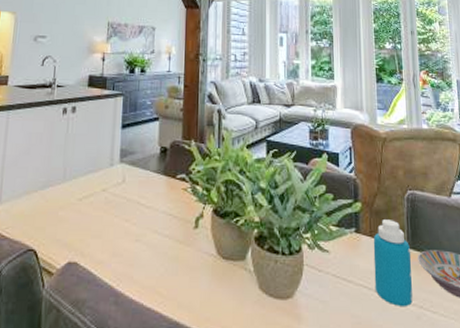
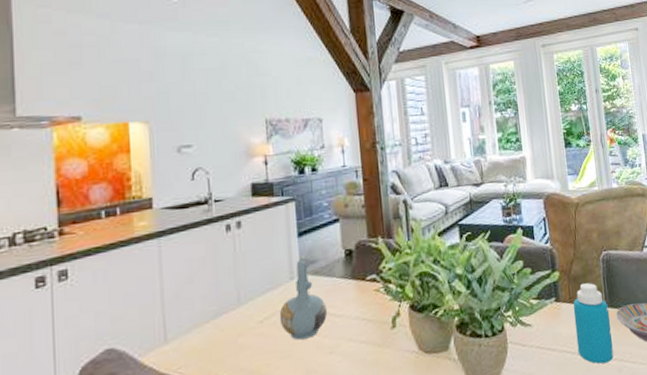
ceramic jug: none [96,150,139,223] -> present [279,260,328,340]

